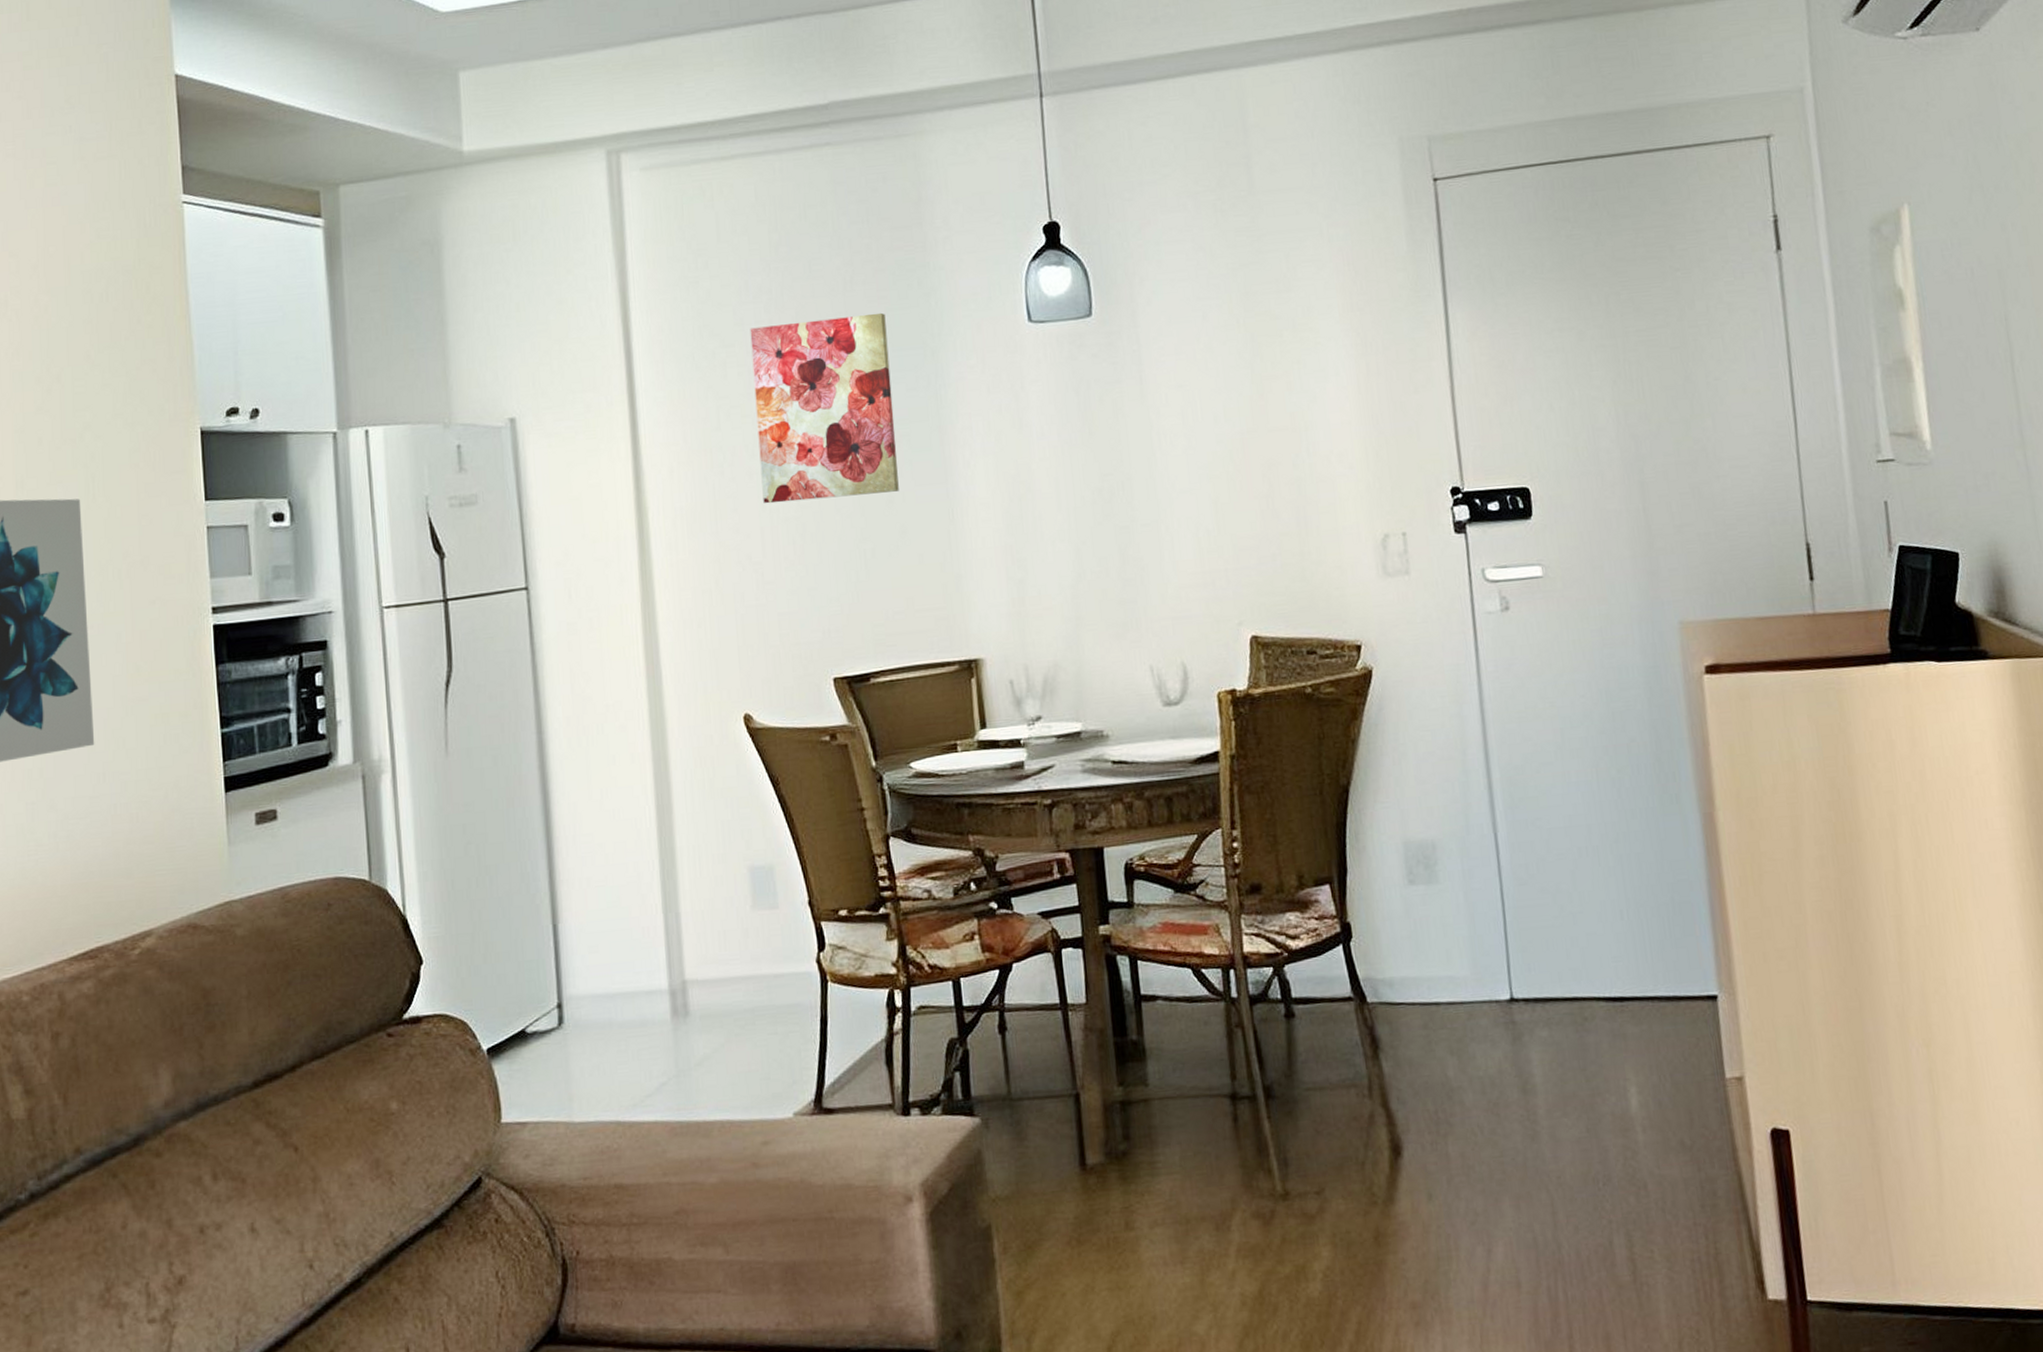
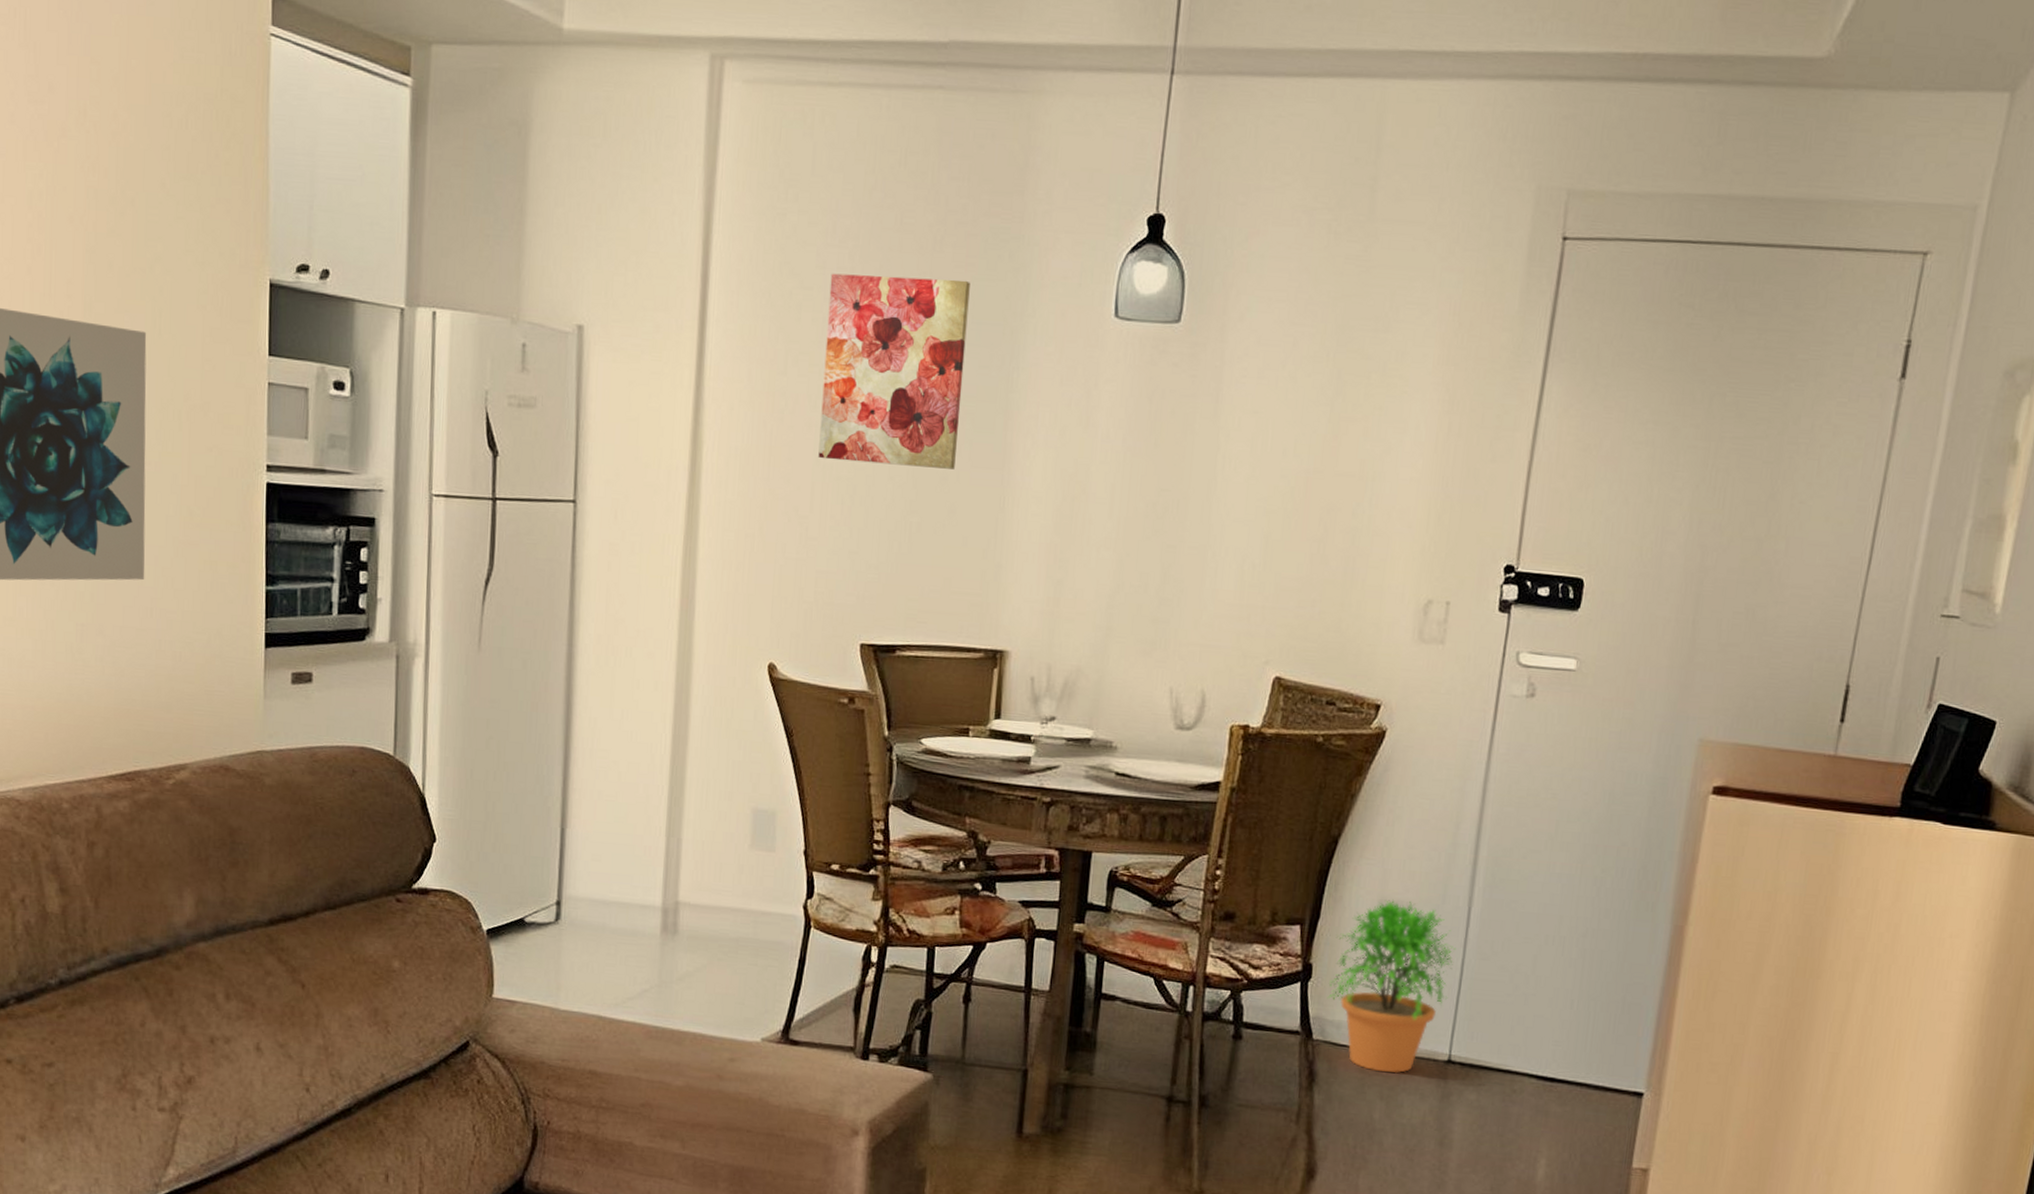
potted plant: none [1368,839,1495,1025] -> present [1327,899,1456,1074]

